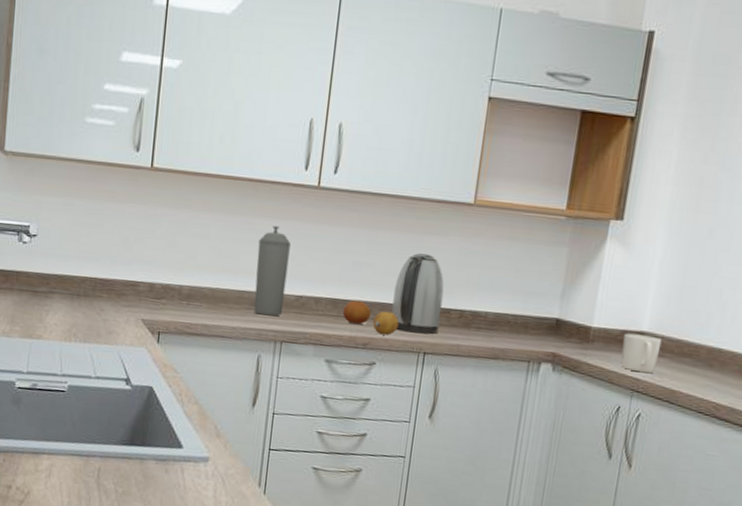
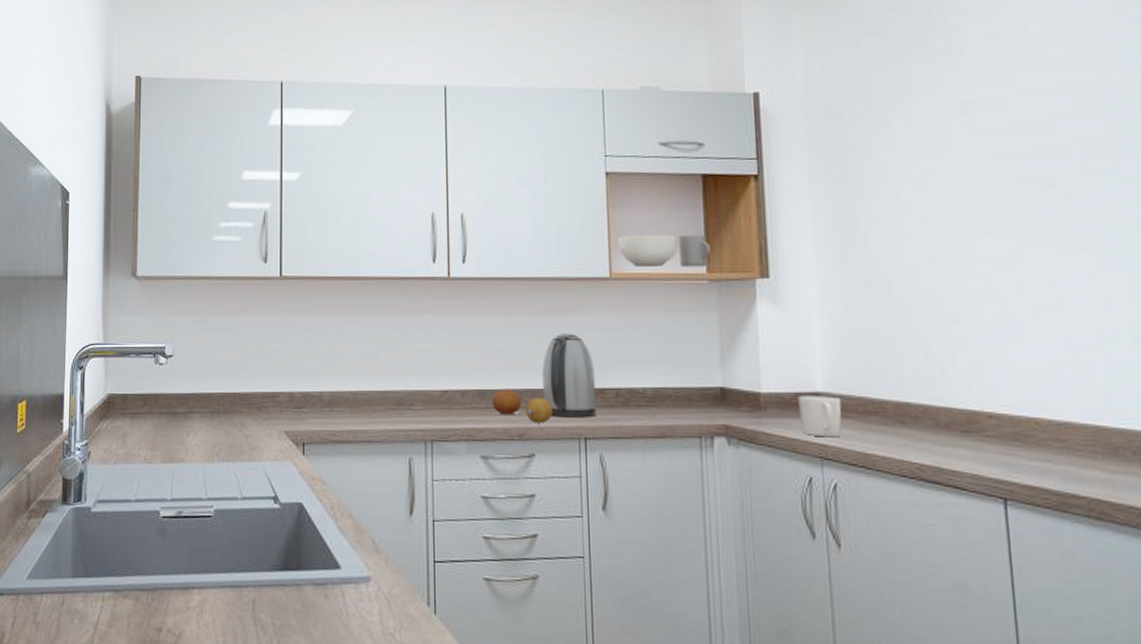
canister: present [254,225,291,316] -> none [395,321,429,415]
bowl: none [488,164,547,198] -> present [617,234,679,267]
cup: none [542,169,576,204] -> present [679,234,712,268]

